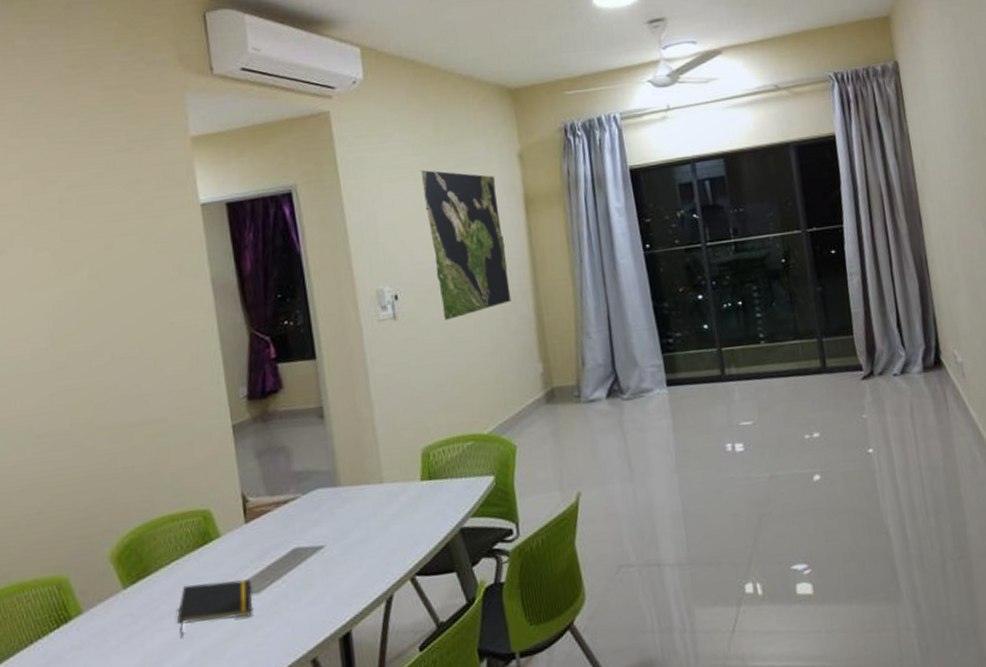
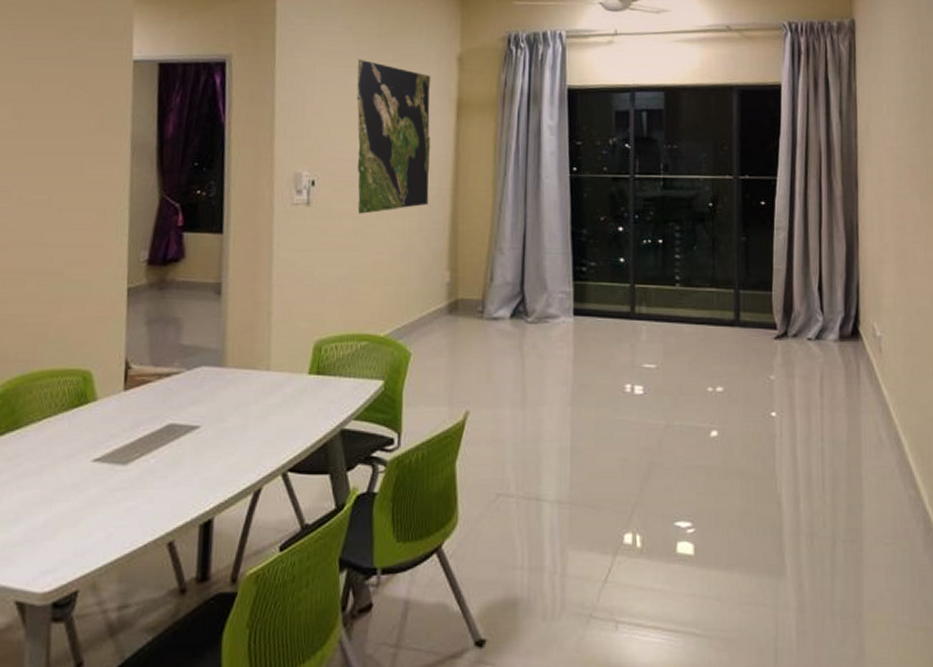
notepad: present [176,579,253,638] -> none [38,445,121,499]

